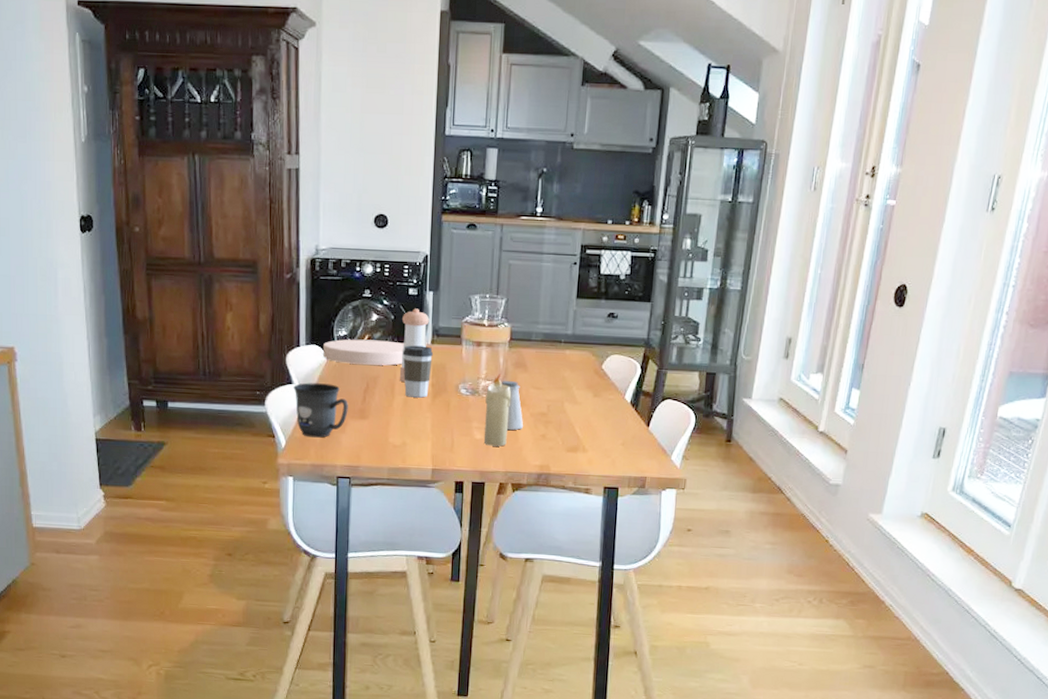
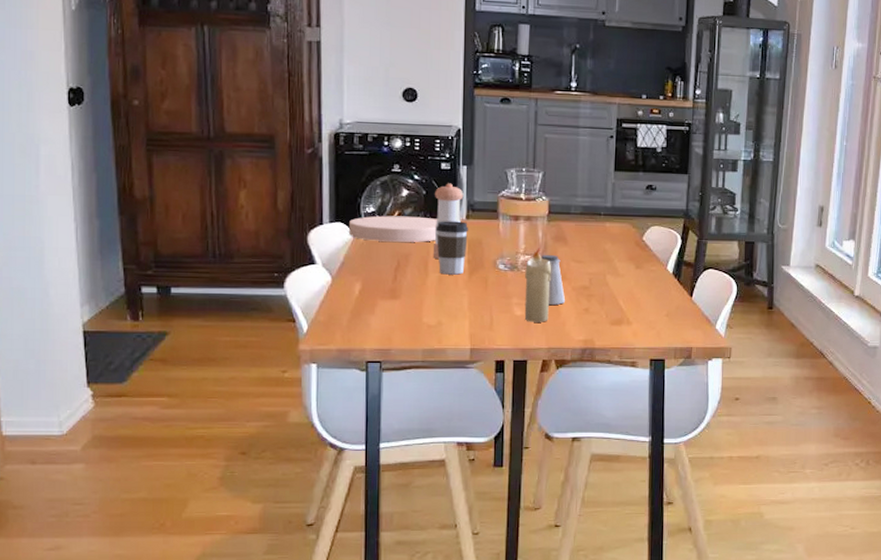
mug: present [294,382,348,438] -> none [316,262,378,321]

